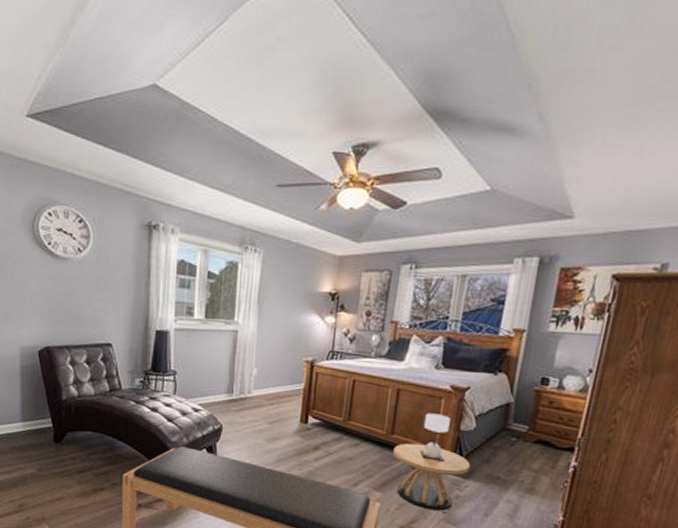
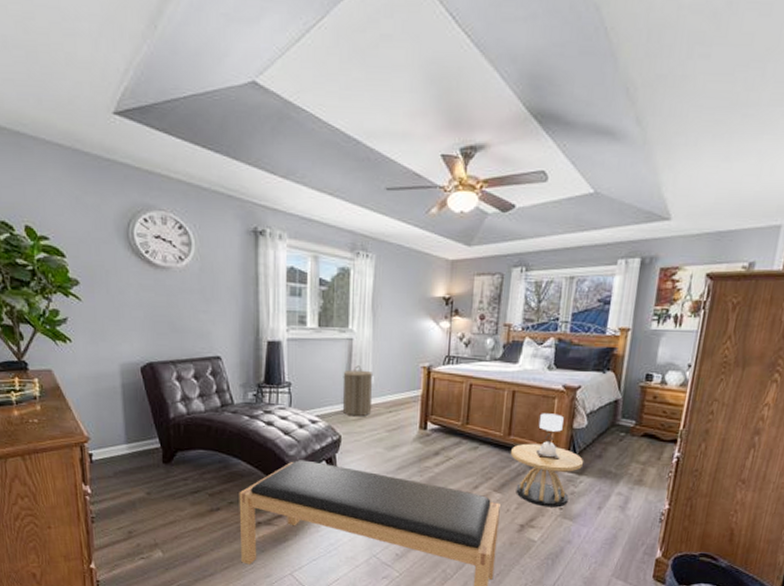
laundry hamper: none [225,357,257,408] -> present [342,365,374,417]

